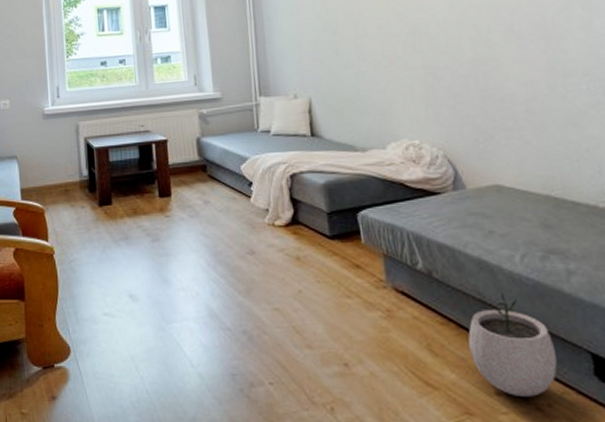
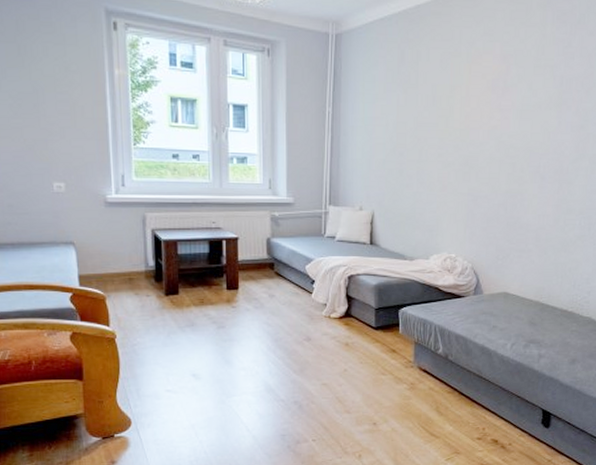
plant pot: present [468,293,558,397] -> none [465,370,521,440]

